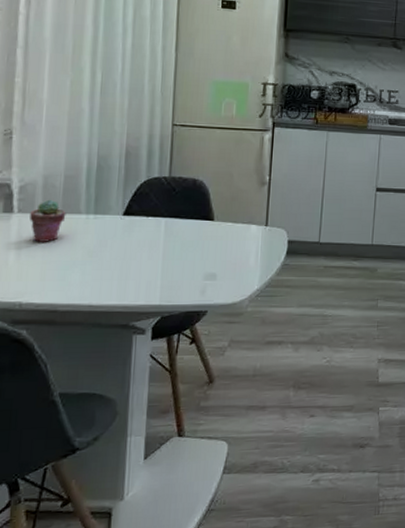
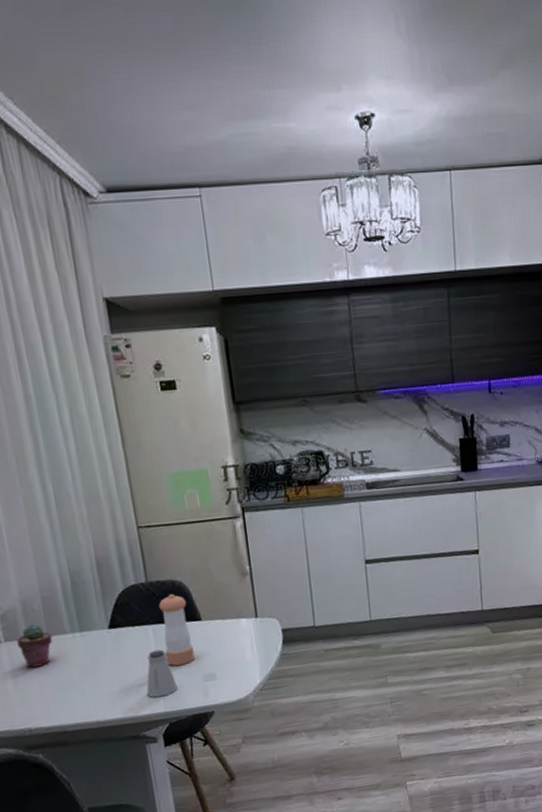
saltshaker: none [146,243,177,289] -> present [146,649,178,698]
pepper shaker: none [172,192,203,260] -> present [158,594,195,666]

